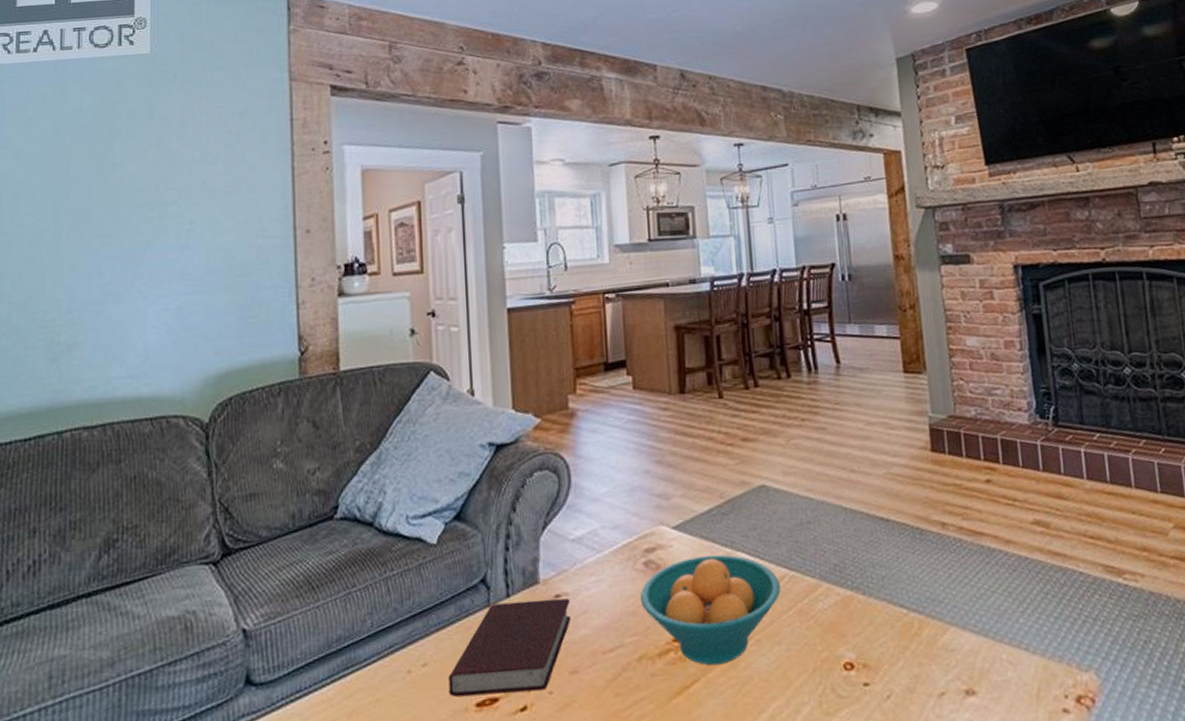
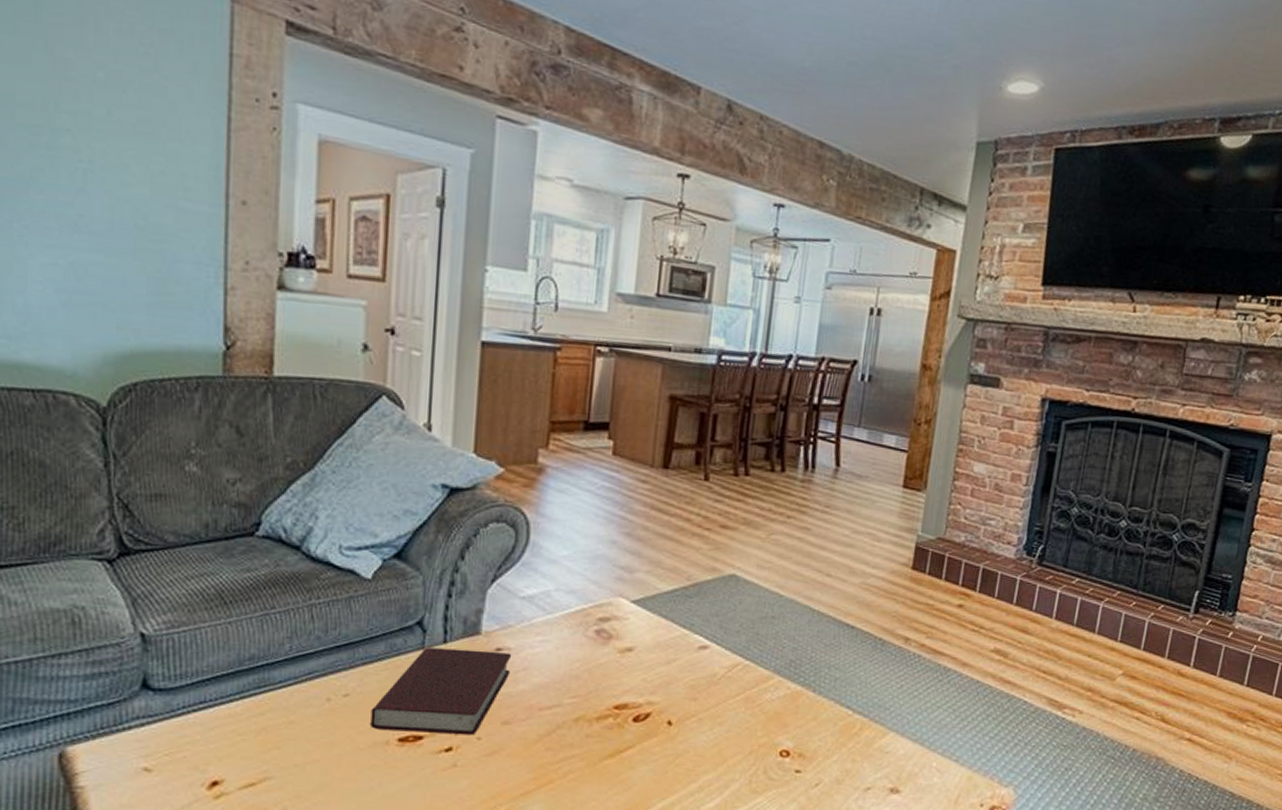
fruit bowl: present [640,555,781,666] -> none [586,633,733,736]

